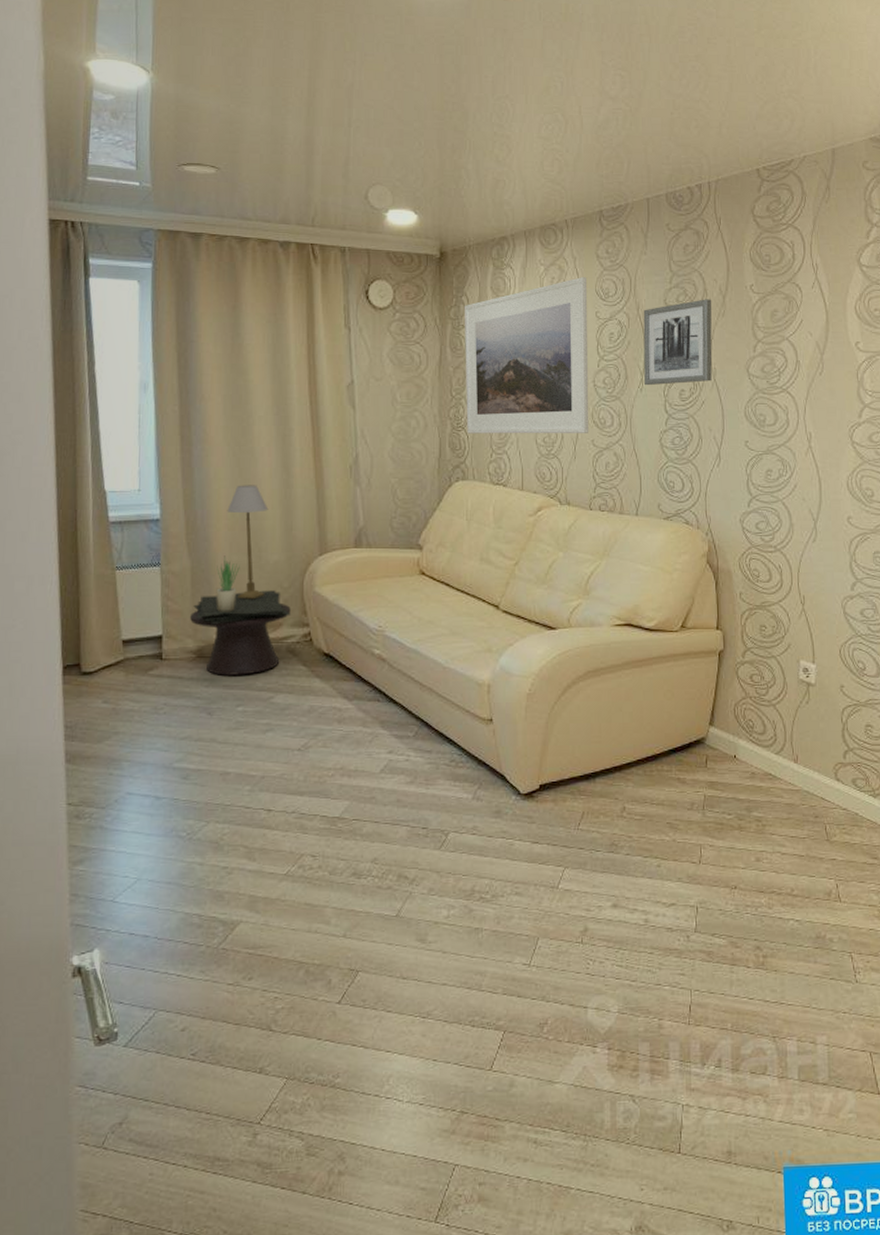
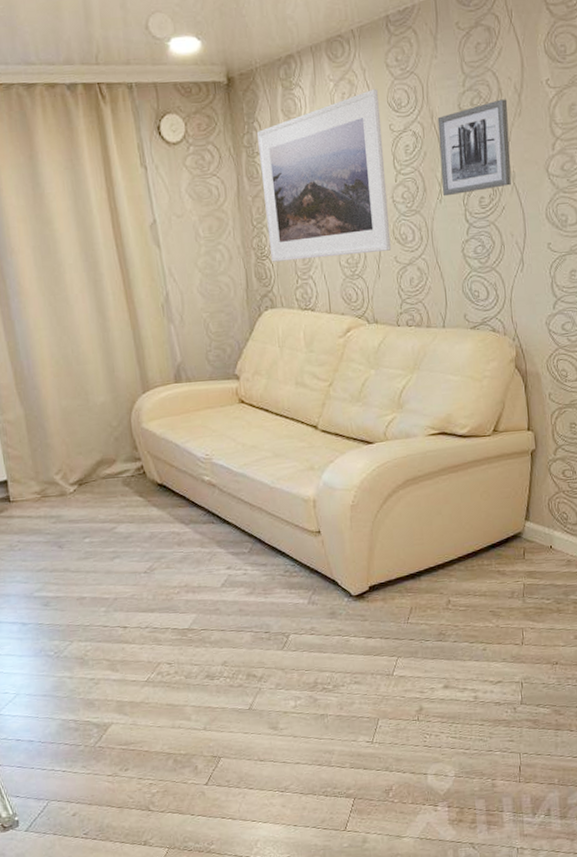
side table: present [189,590,291,676] -> none [29,430,123,512]
potted plant: present [216,555,240,611] -> none [48,401,70,453]
table lamp: present [227,485,269,599] -> none [50,331,97,440]

